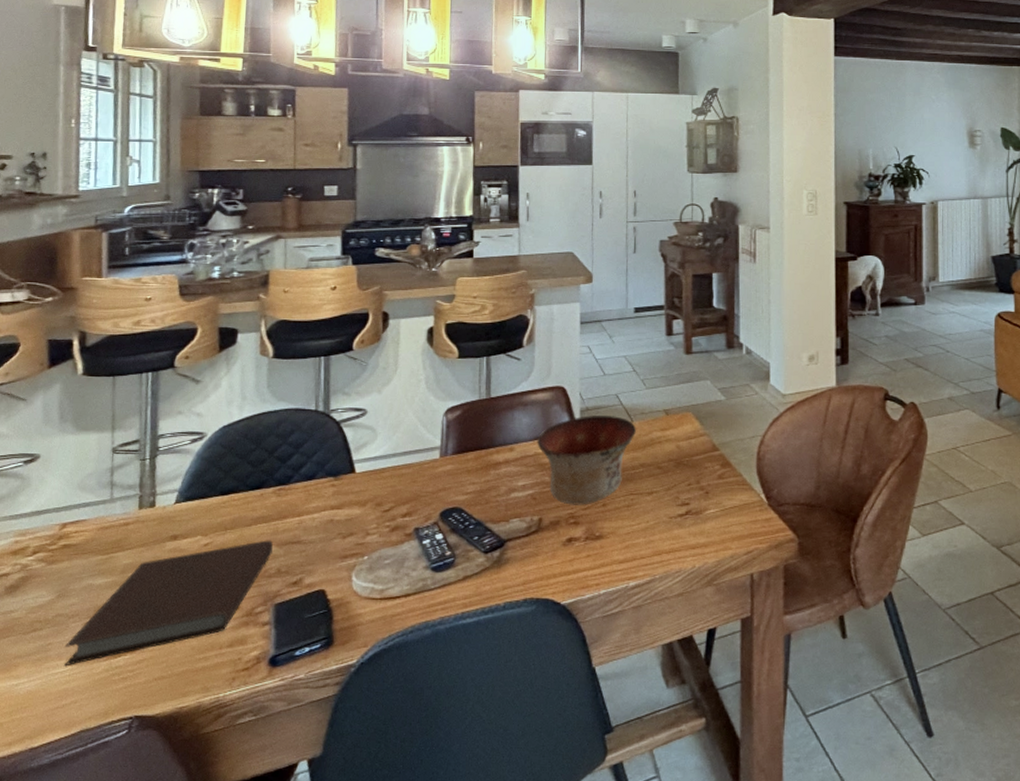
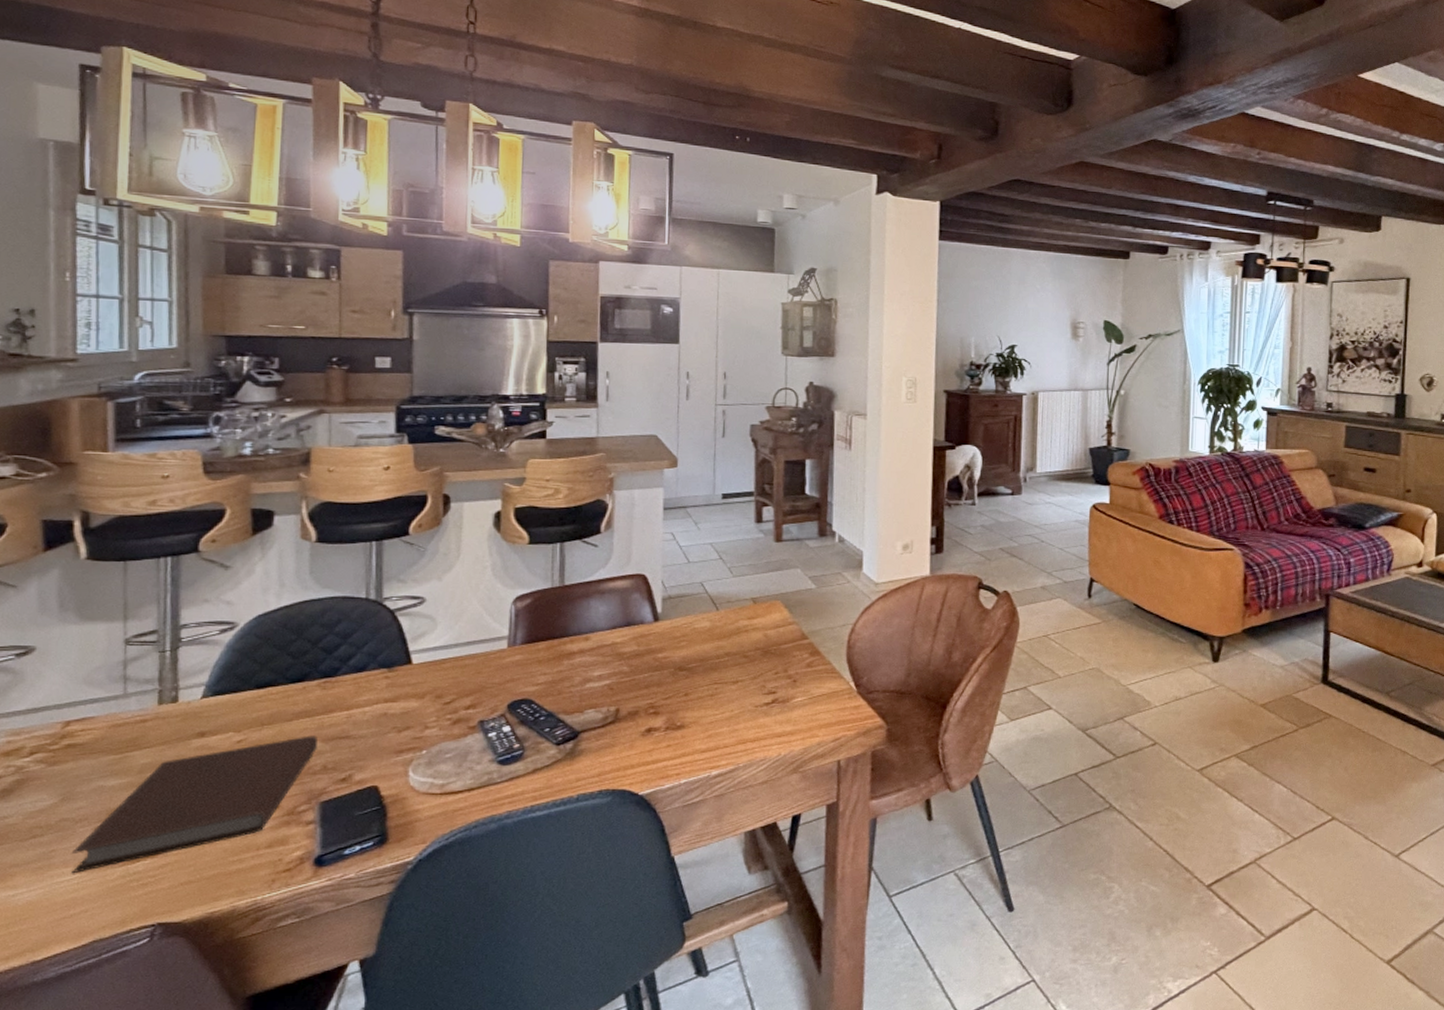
bowl: present [537,415,637,505] -> none [615,604,723,695]

